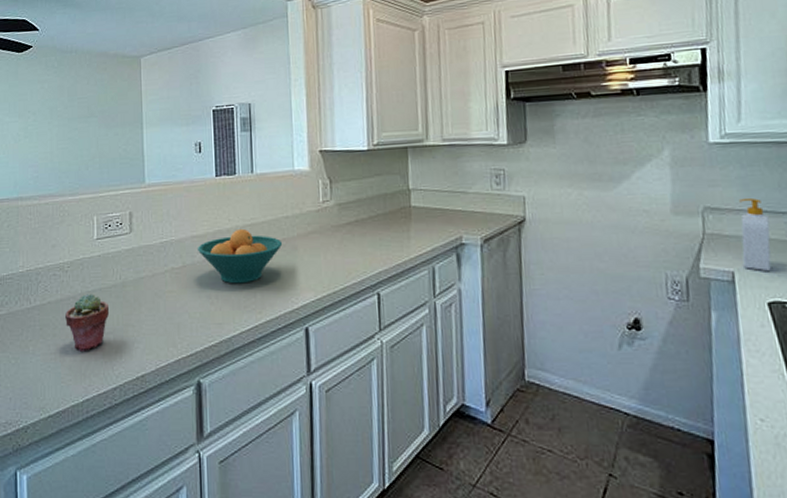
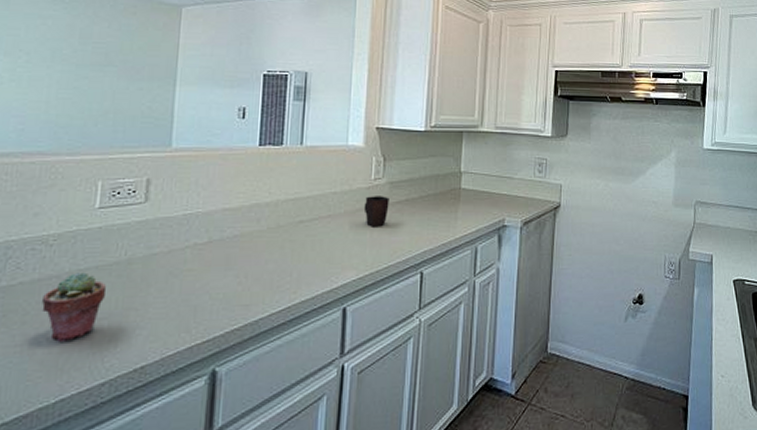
fruit bowl: present [198,228,283,284] -> none [229,202,328,262]
mug: none [315,218,340,249] -> present [363,196,389,227]
soap bottle: present [739,197,771,272] -> none [719,195,739,255]

